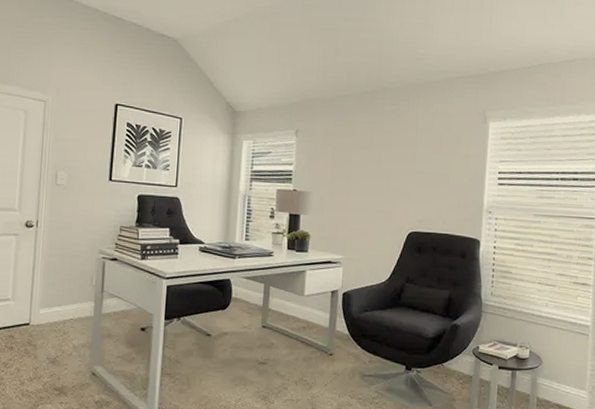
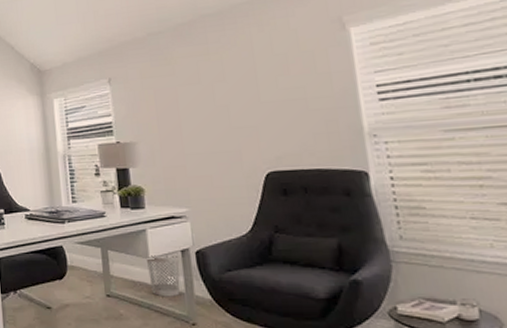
wastebasket: none [301,293,329,331] -> present [145,253,181,297]

